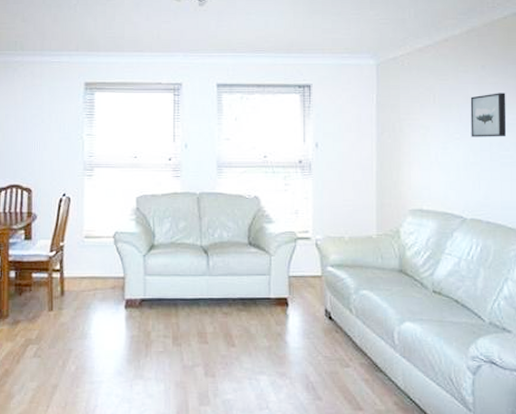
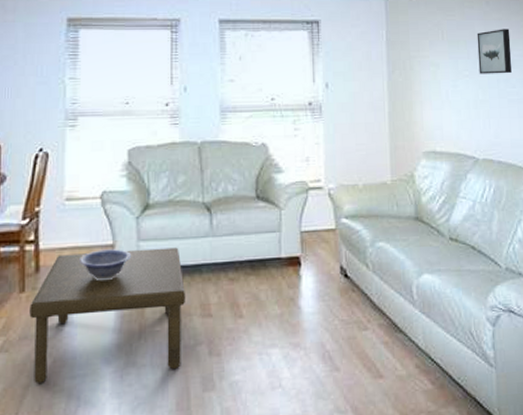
coffee table: none [57,282,186,386] -> present [29,247,186,385]
decorative bowl: none [96,281,139,307] -> present [80,249,131,281]

